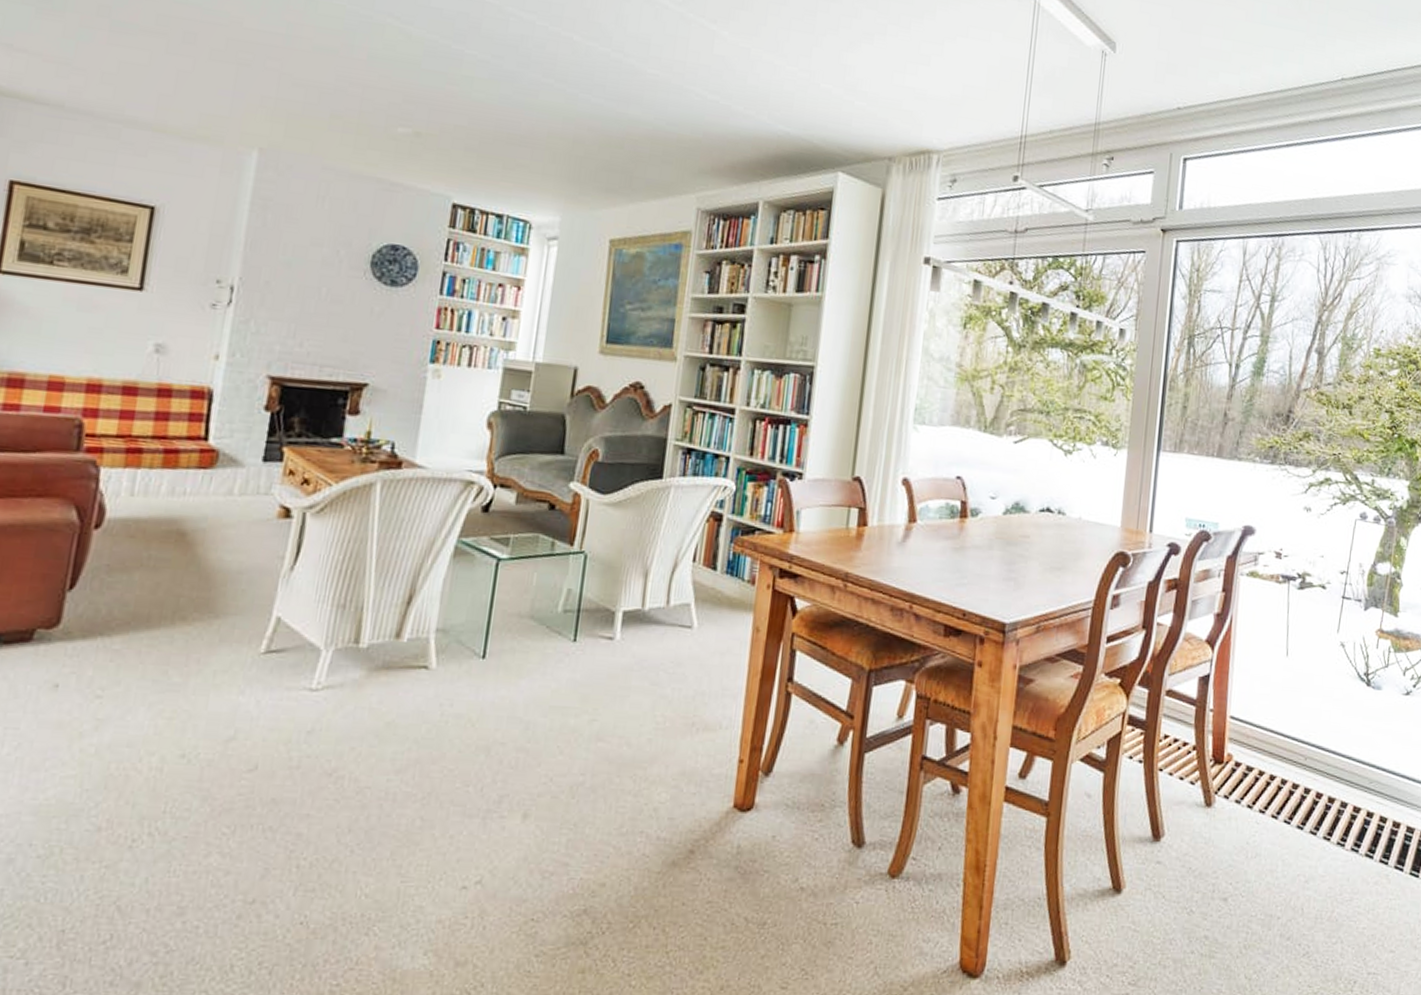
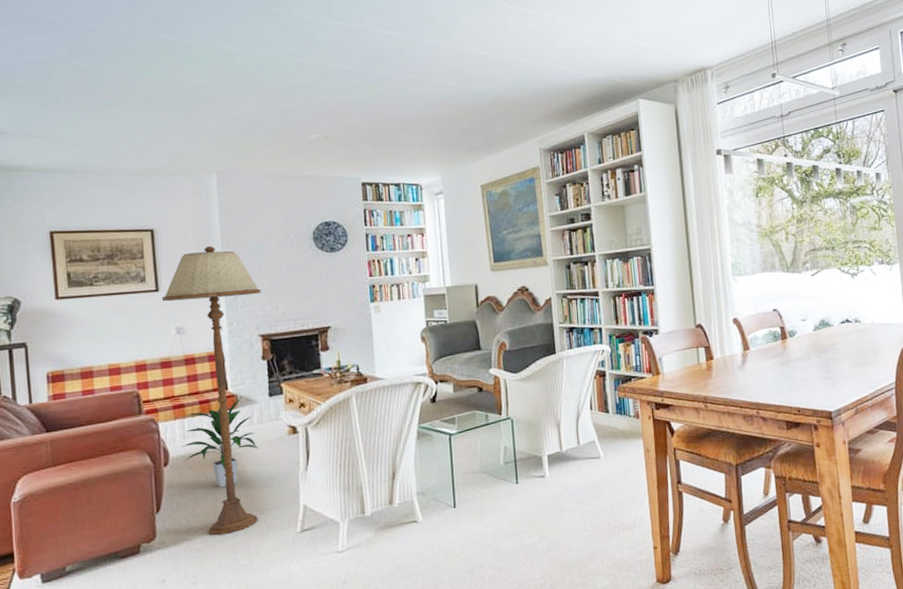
indoor plant: none [124,454,234,573] -> present [181,396,259,488]
floor lamp: none [135,243,286,638] -> present [161,245,262,536]

